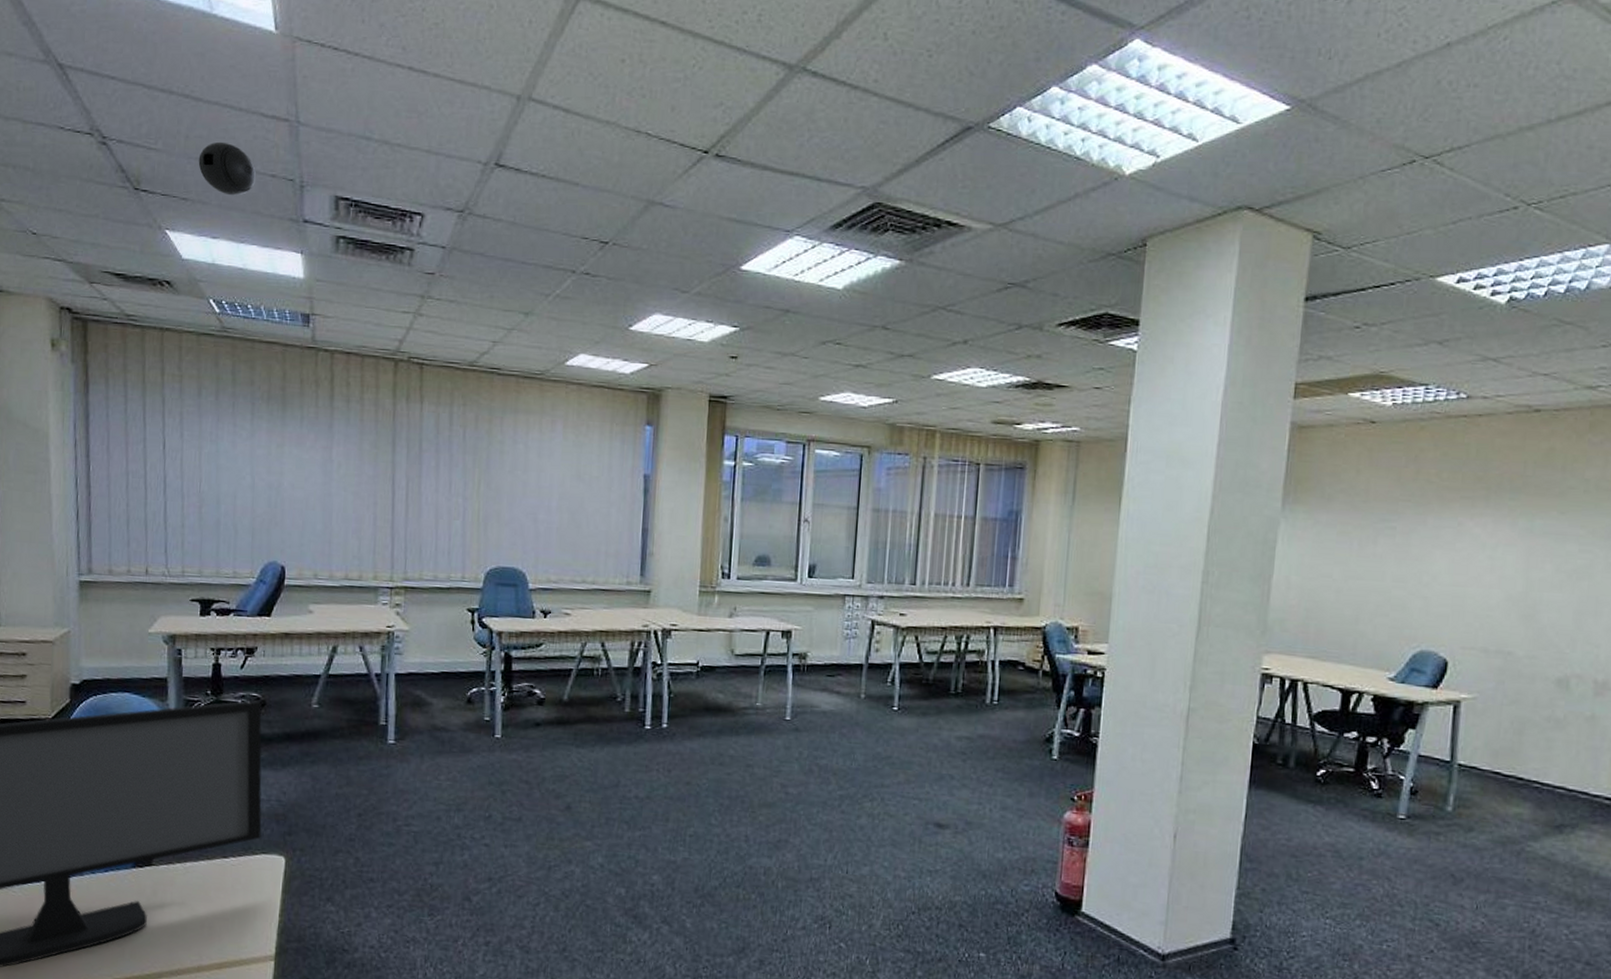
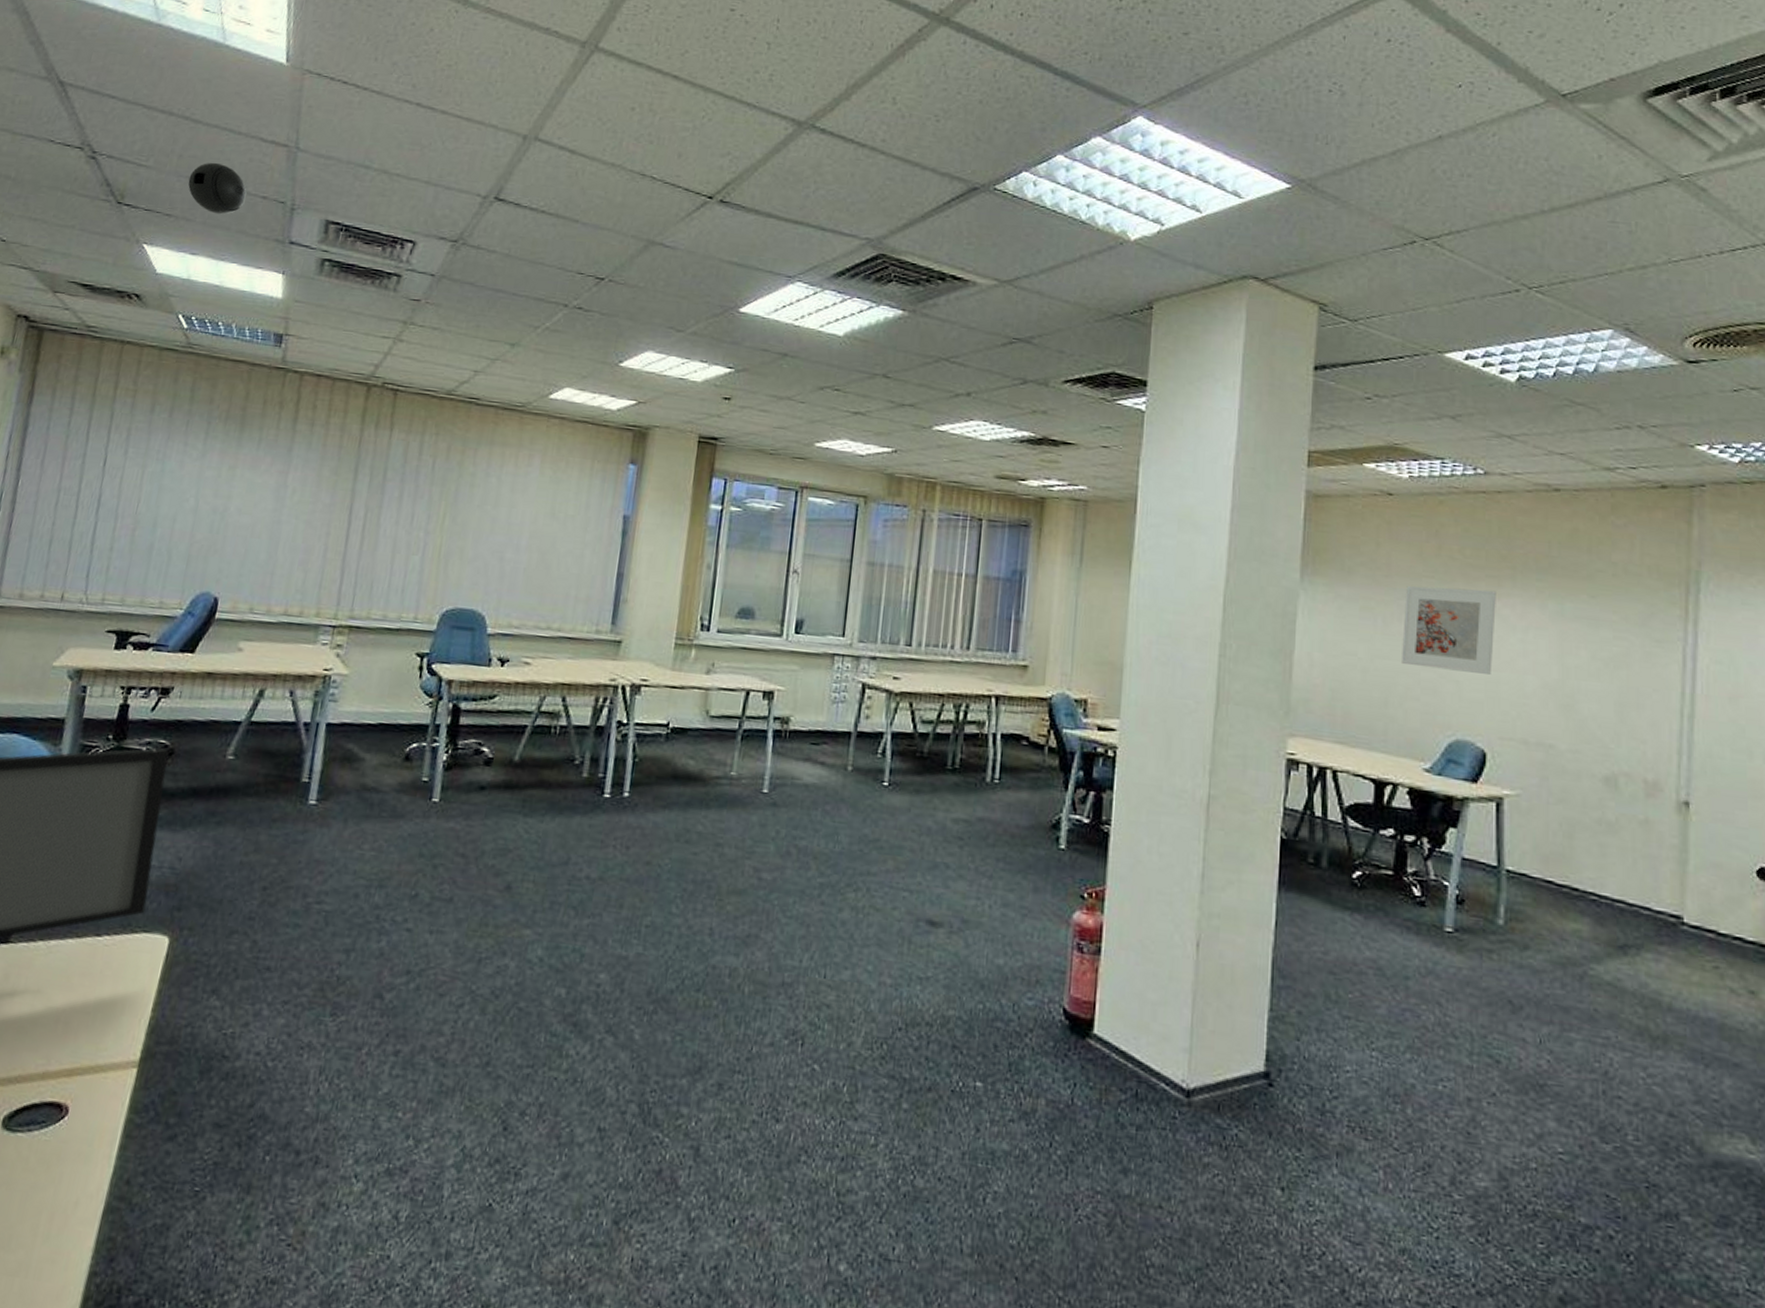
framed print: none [1374,509,1469,590] -> present [1402,586,1496,674]

